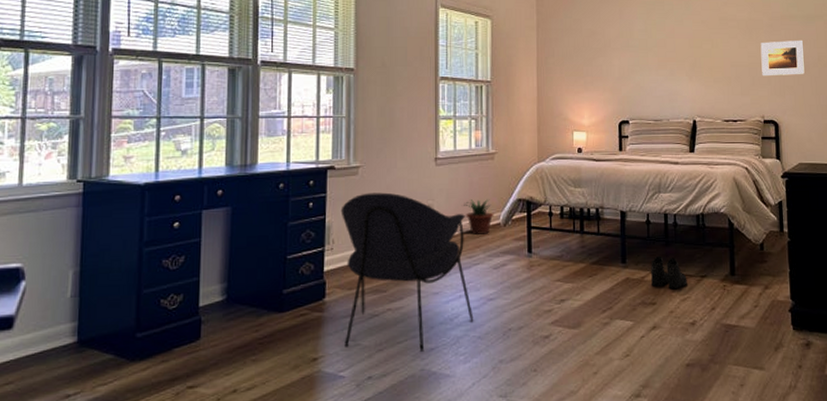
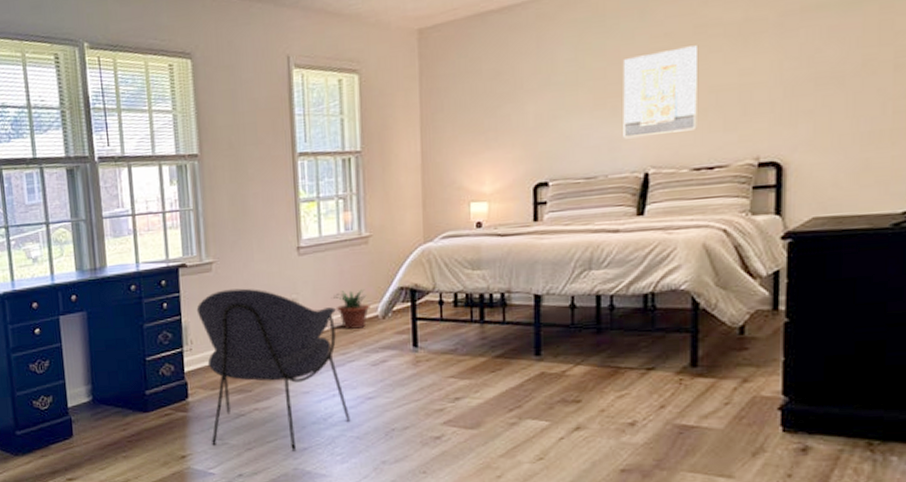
boots: present [651,256,687,288] -> none [575,345,626,384]
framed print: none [676,32,725,93] -> present [622,45,699,139]
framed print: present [760,39,805,77] -> none [760,38,838,101]

